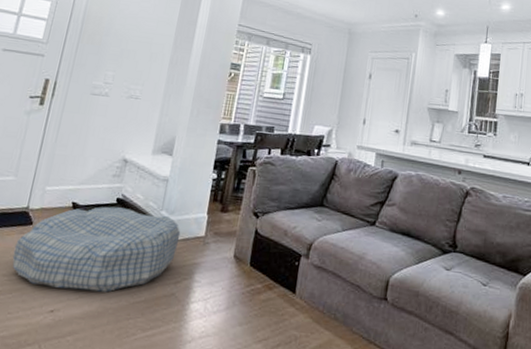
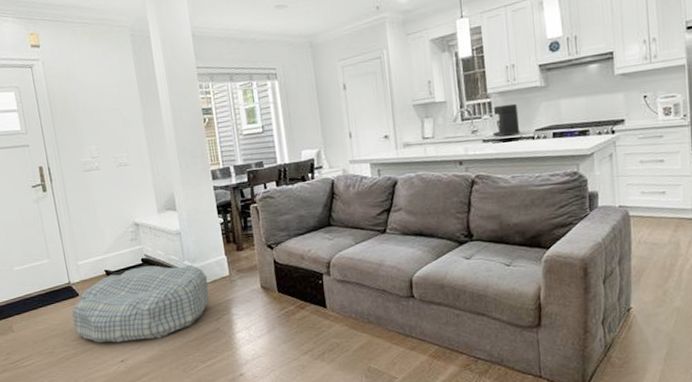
coffee maker: none [493,126,519,158] -> present [493,103,521,137]

